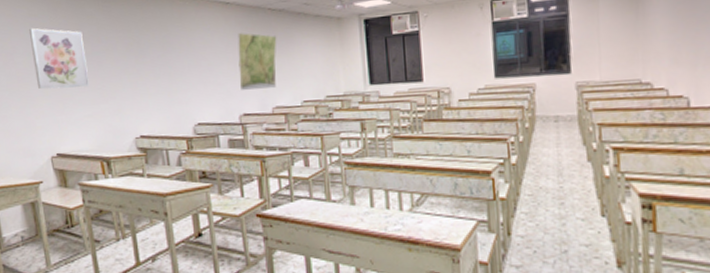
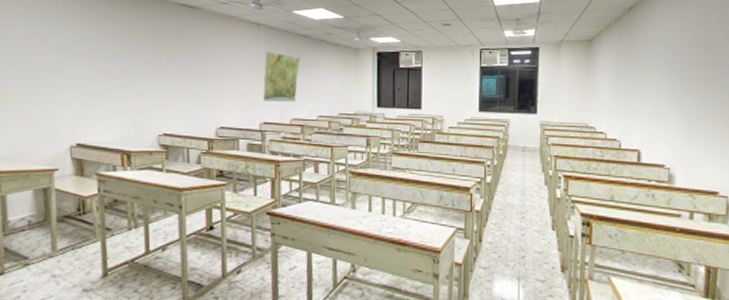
wall art: present [29,28,89,90] -> none [62,23,119,85]

